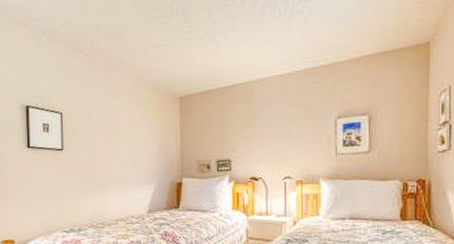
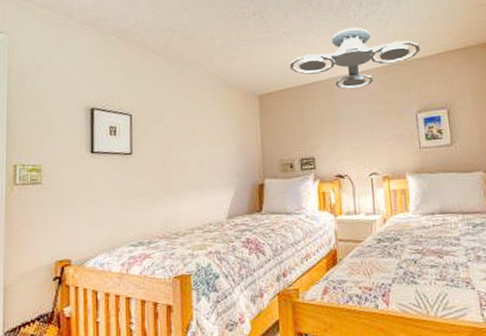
ceiling fan: none [210,26,347,93] -> present [289,27,421,90]

